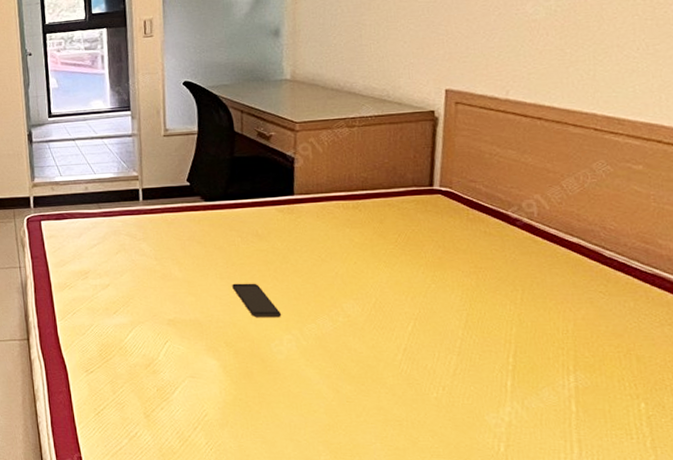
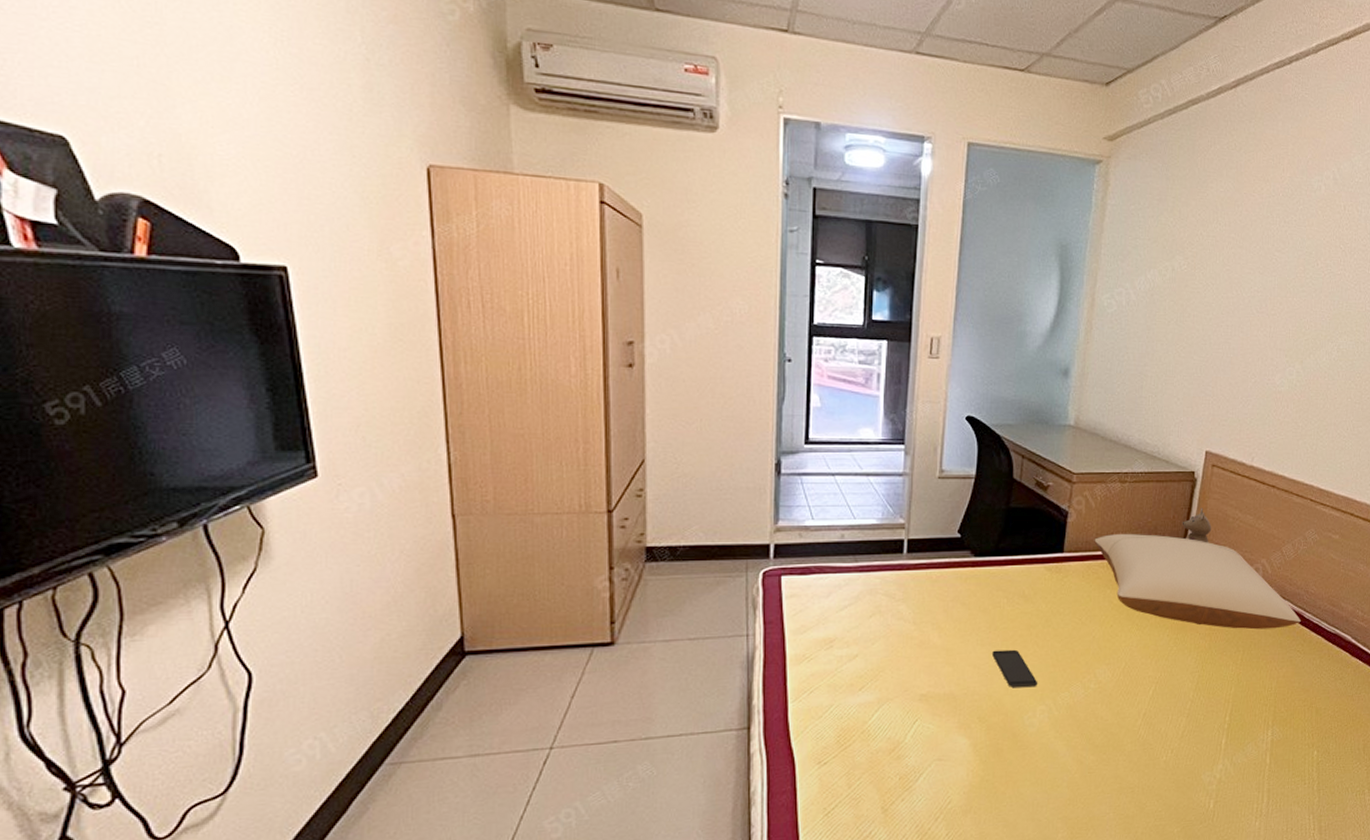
pillow: none [325,174,600,268] -> present [1094,533,1301,630]
stuffed bear: none [426,145,464,181] -> present [1183,507,1212,543]

